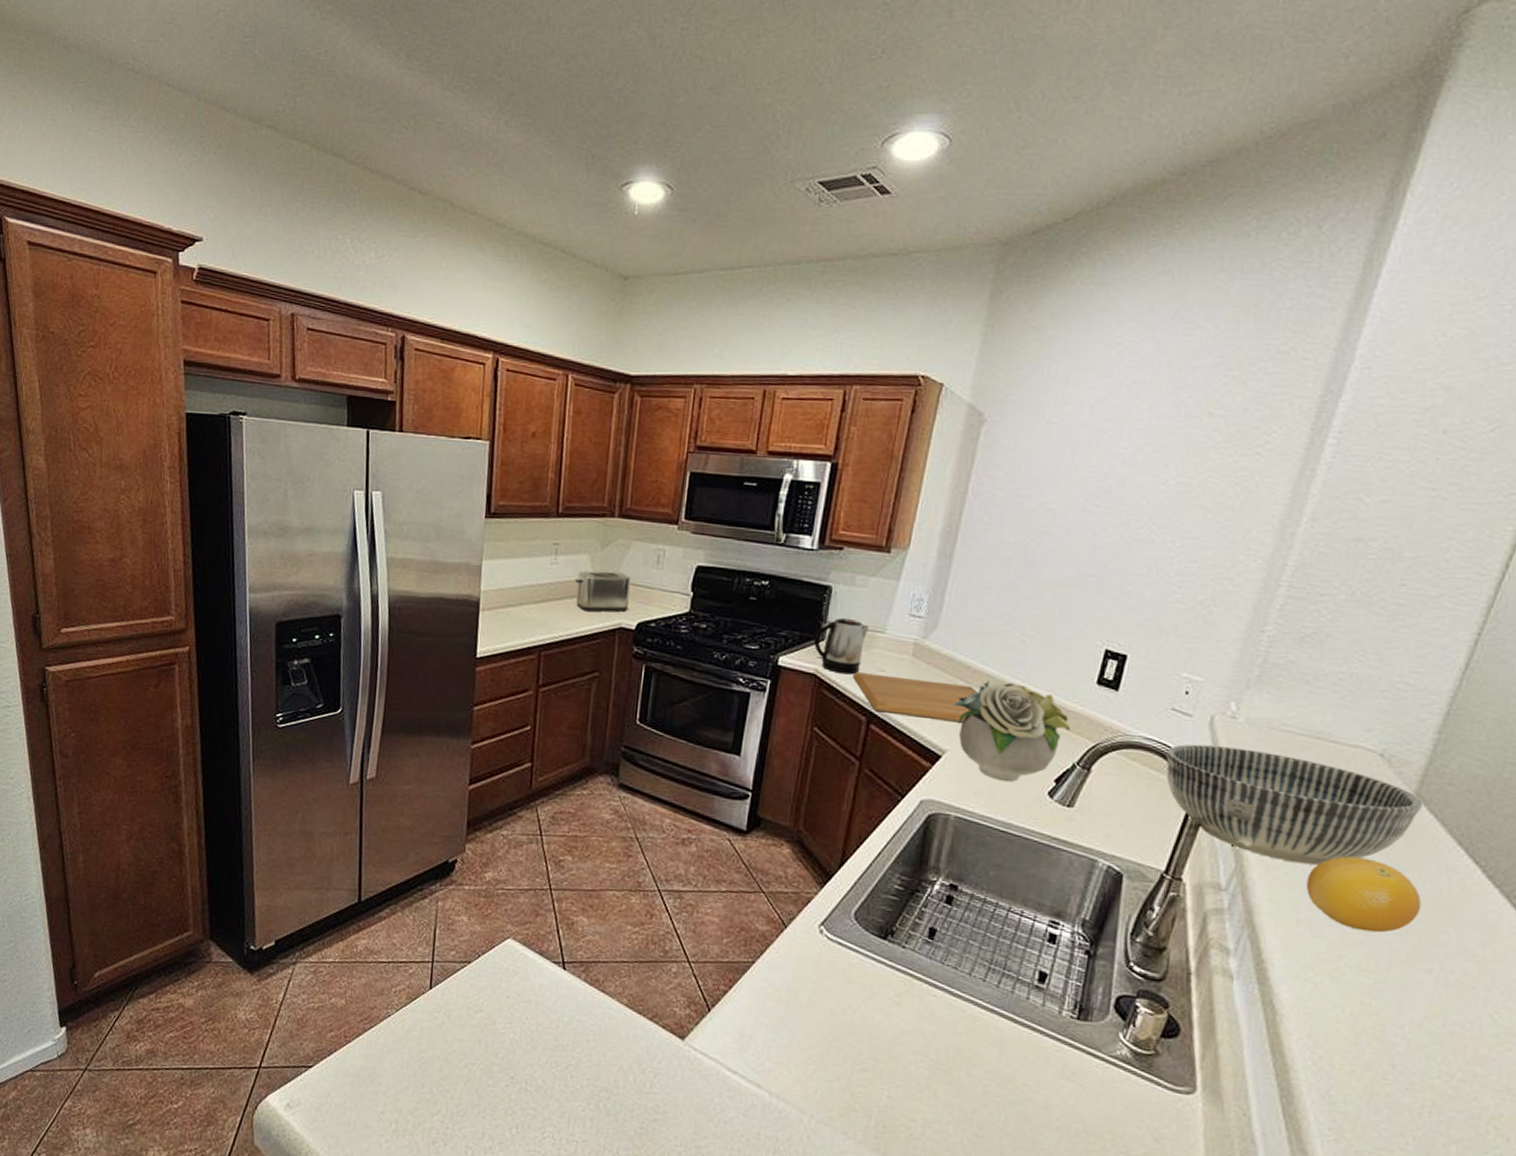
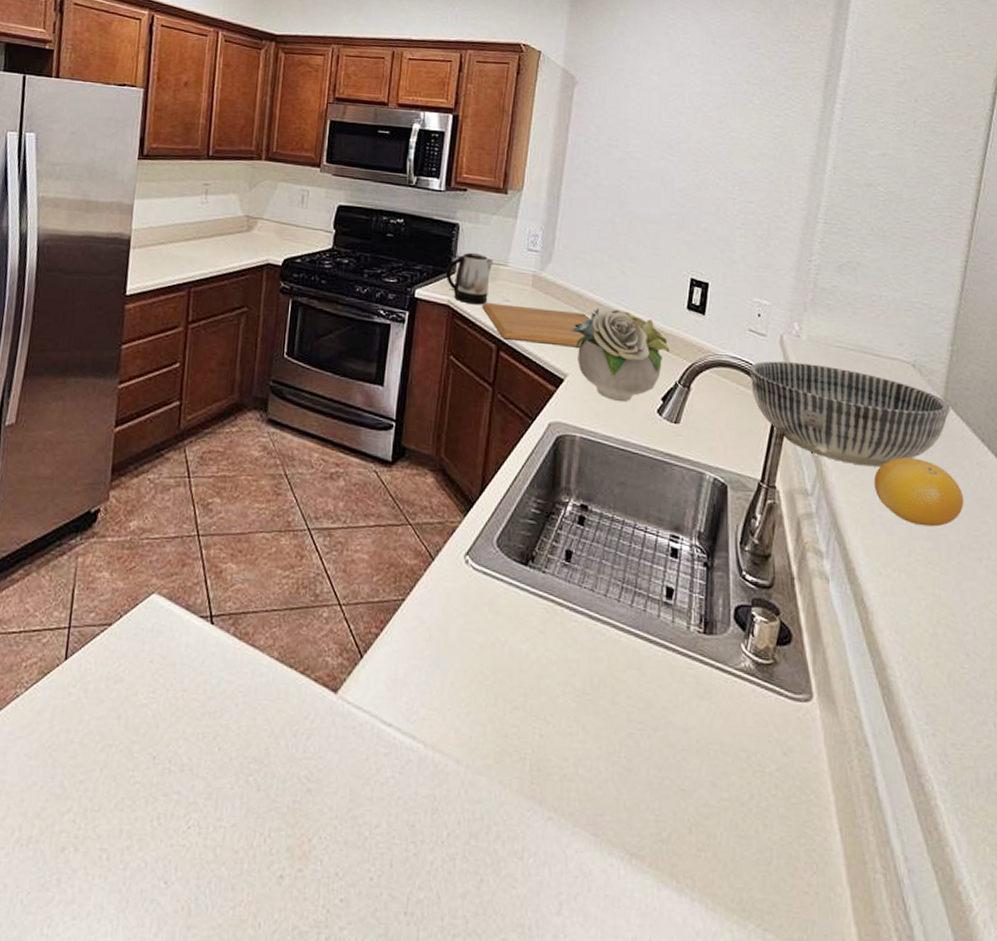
toaster: present [575,571,631,612] -> none [225,210,277,249]

